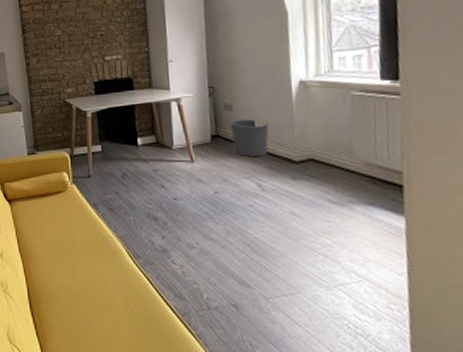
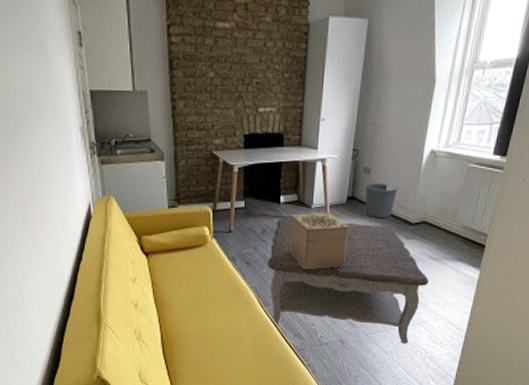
coffee table: none [131,161,337,313] -> present [266,218,430,343]
decorative box: none [152,153,222,217] -> present [289,212,349,270]

